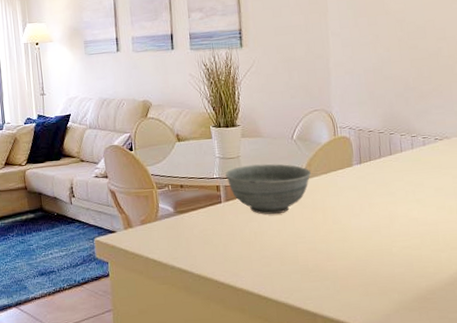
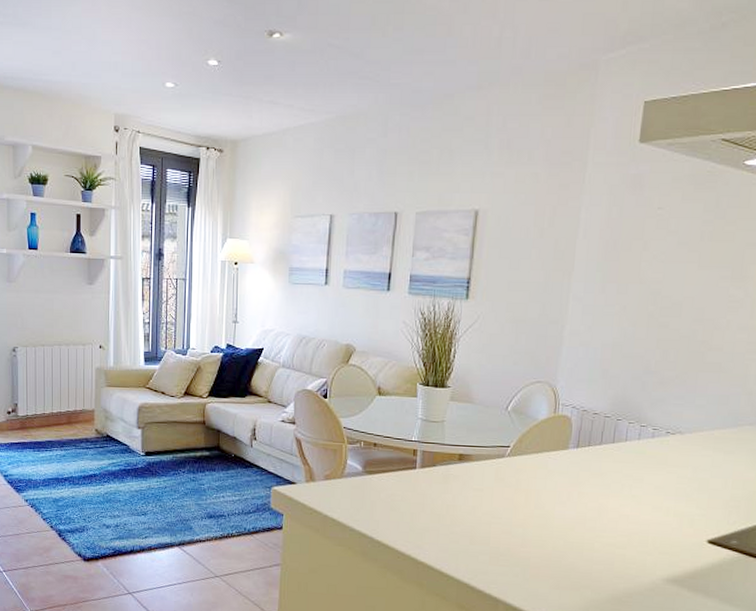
bowl: present [225,164,312,215] -> none [425,432,521,490]

